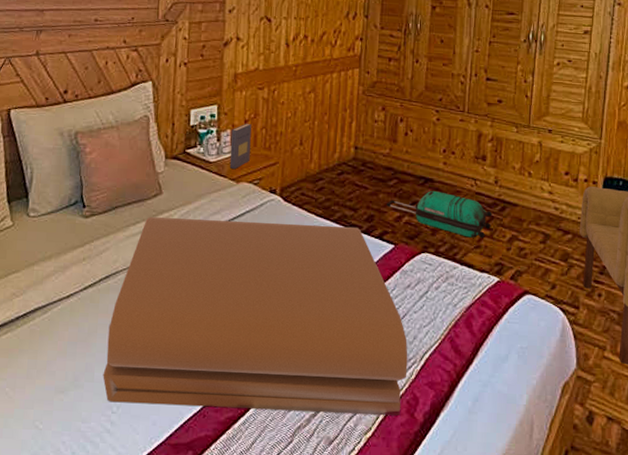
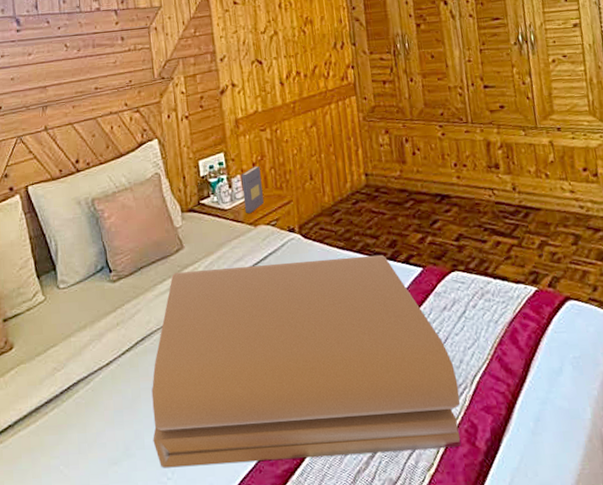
suitcase: present [386,190,493,238] -> none [406,206,518,250]

